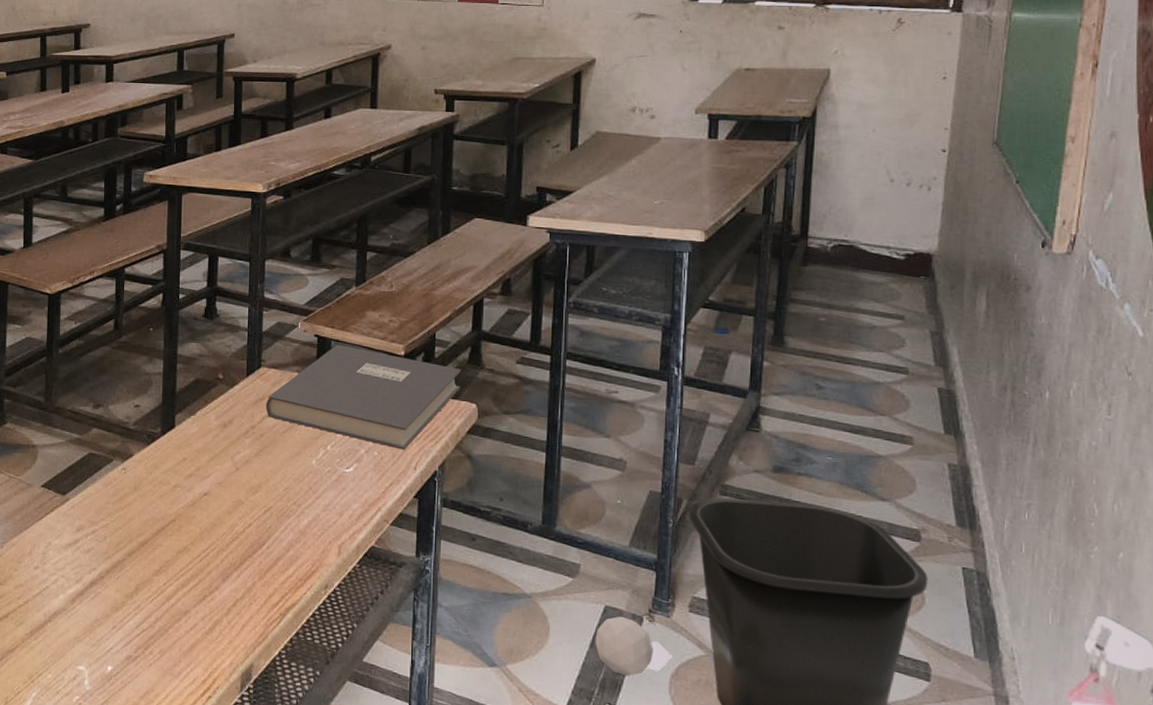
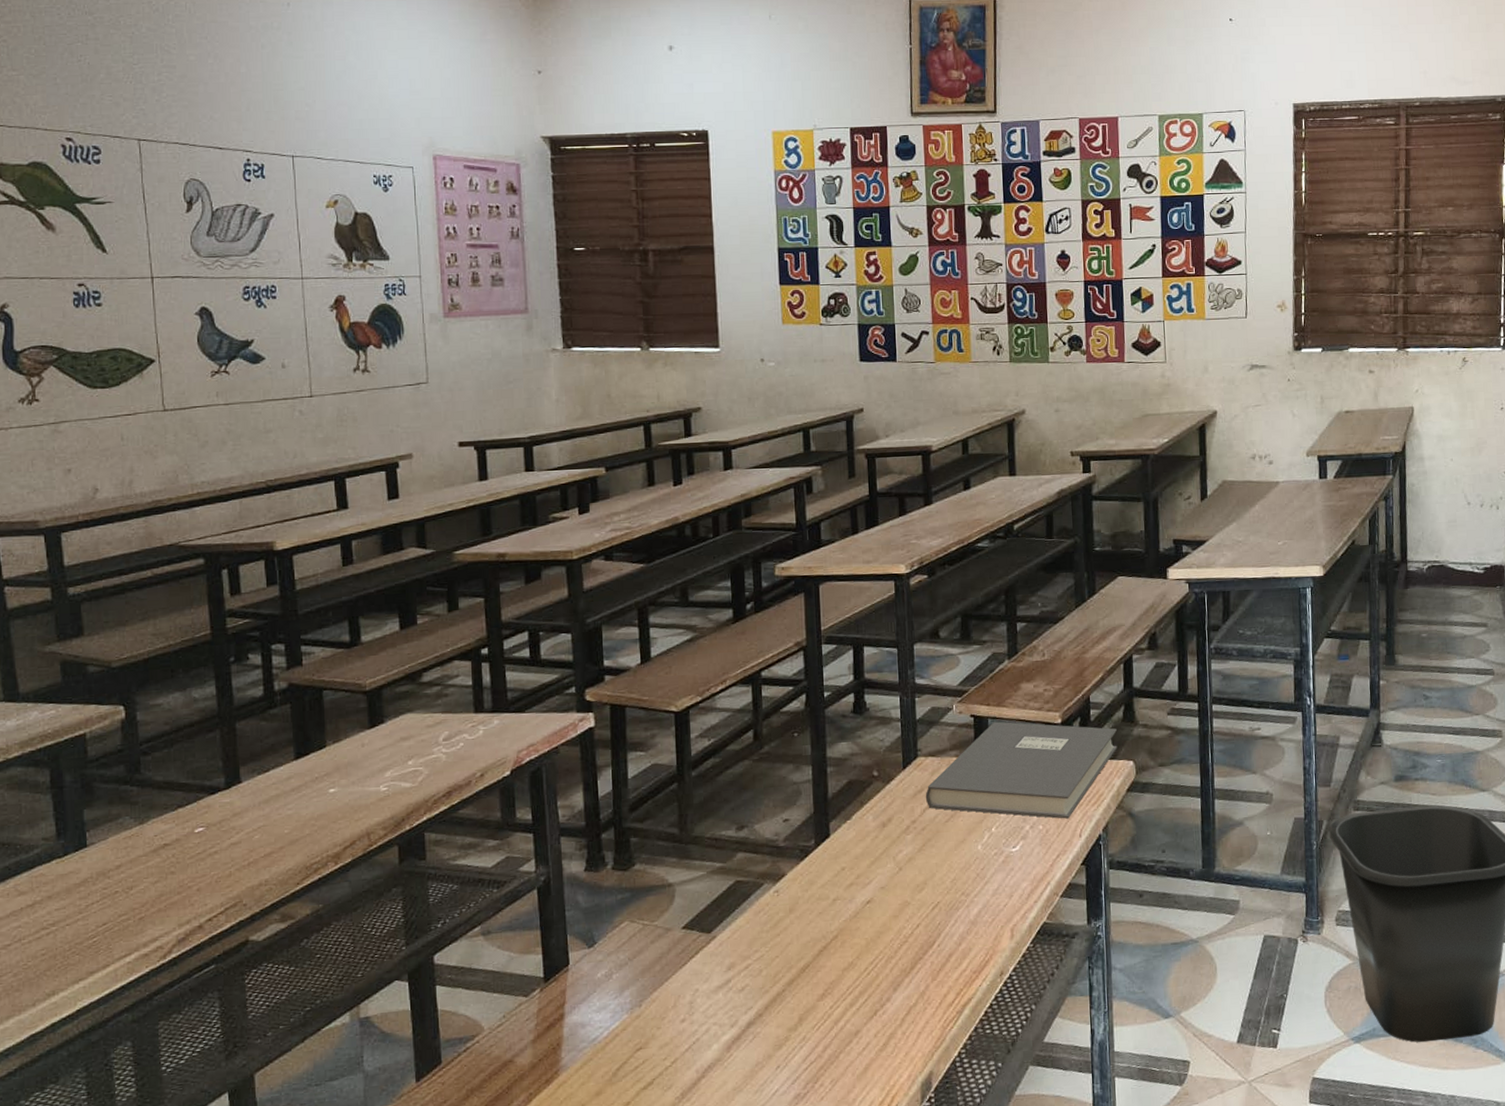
crumpled paper: present [595,616,674,676] -> none [1258,942,1326,998]

